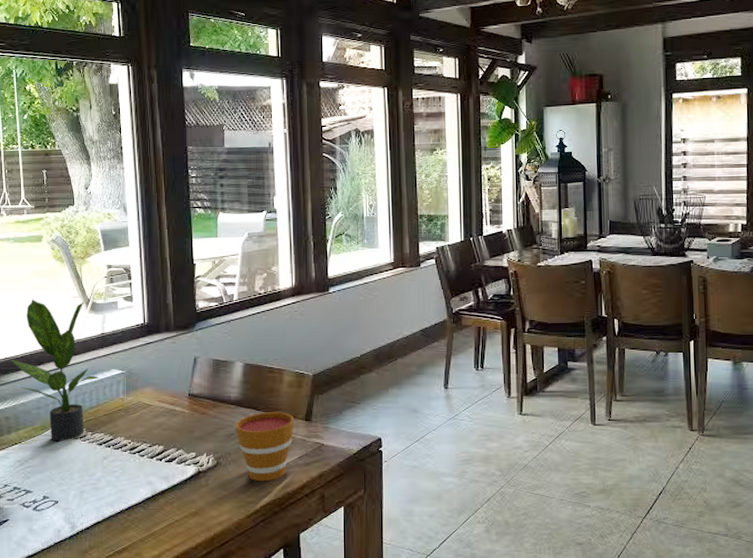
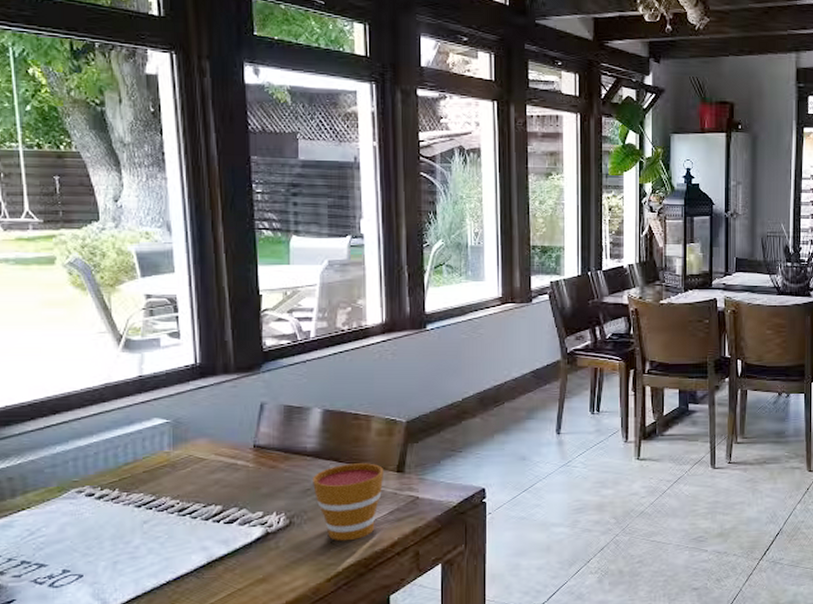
potted plant: present [12,299,99,442] -> none [15,334,136,505]

